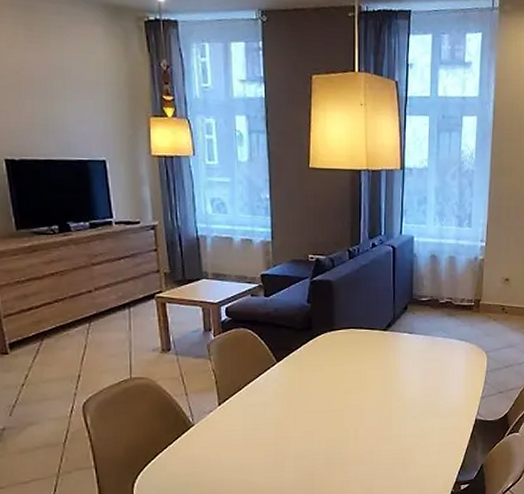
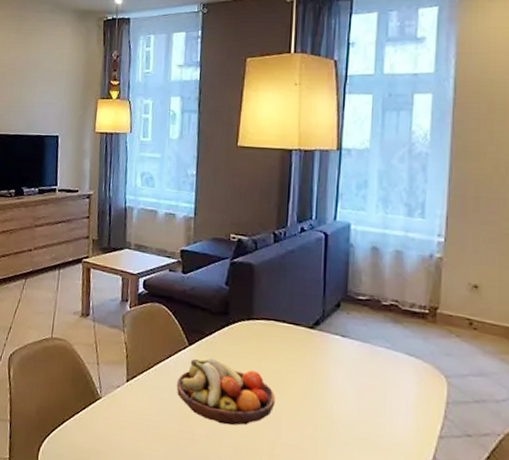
fruit bowl: none [268,369,358,424] -> present [176,357,276,426]

